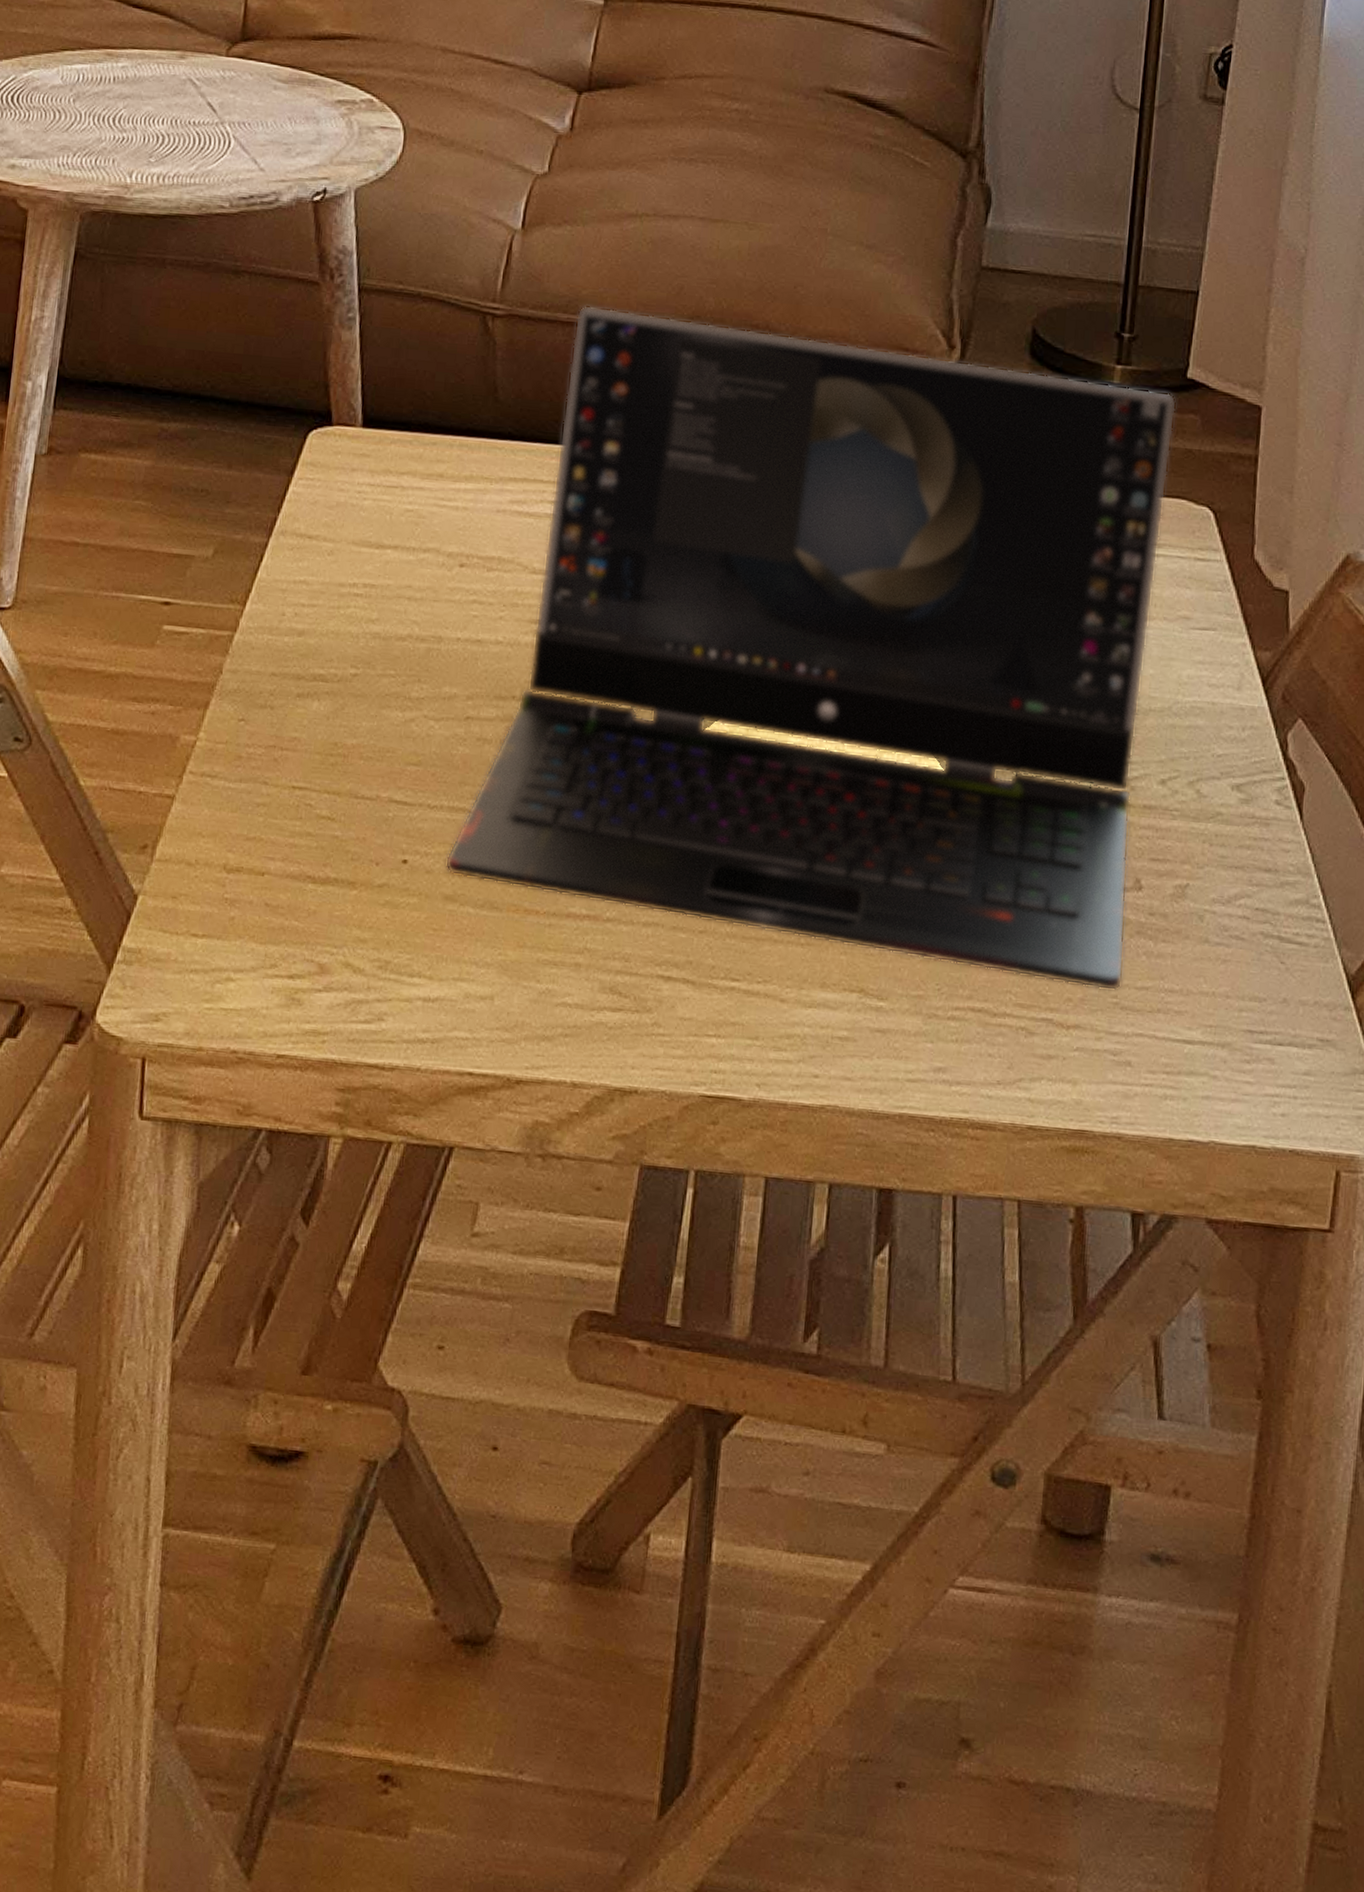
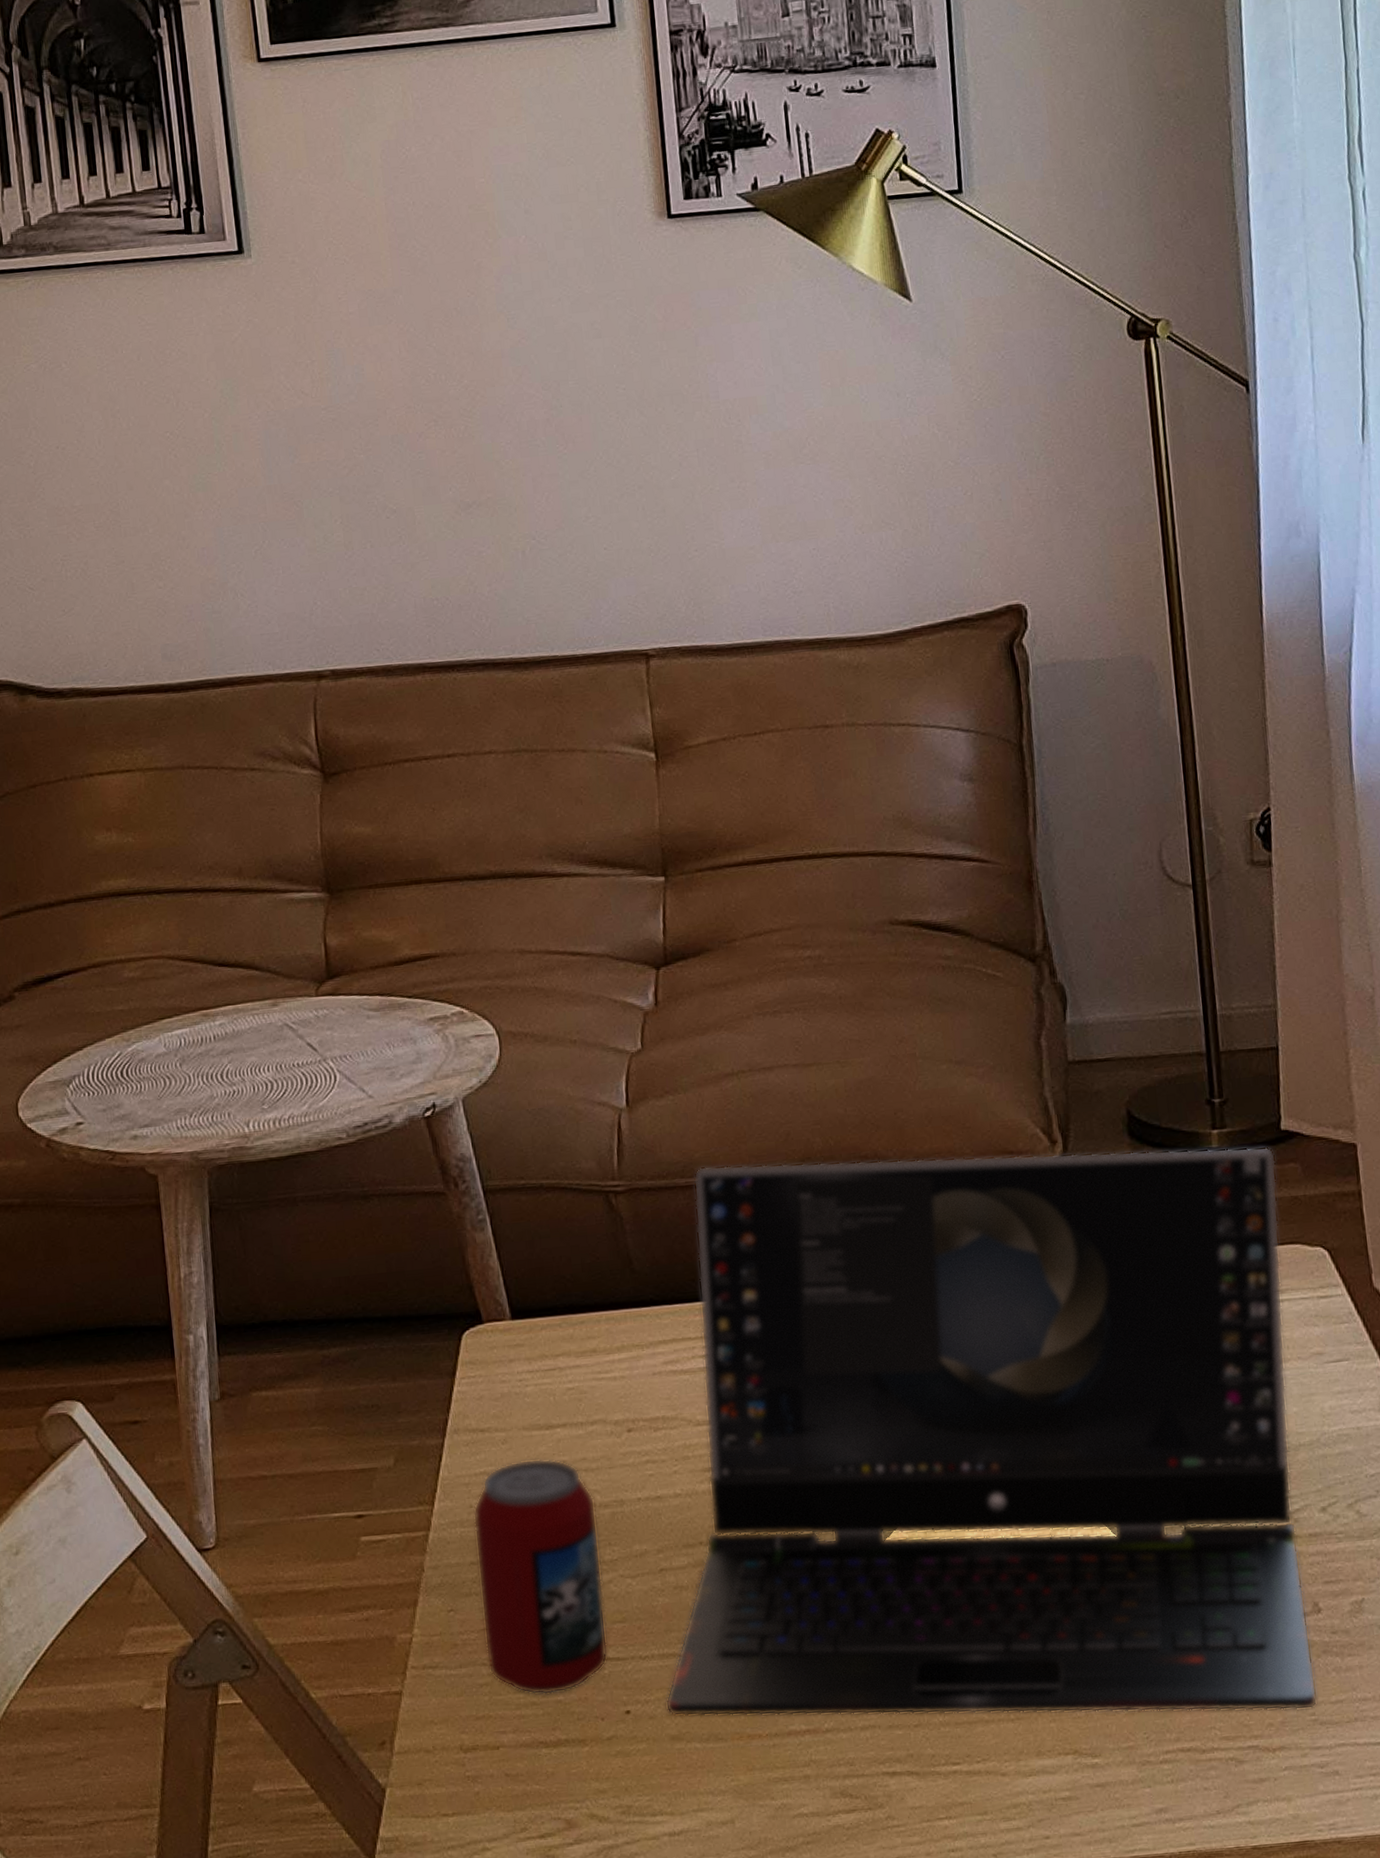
beverage can: none [269,575,413,828] -> present [473,1458,608,1695]

